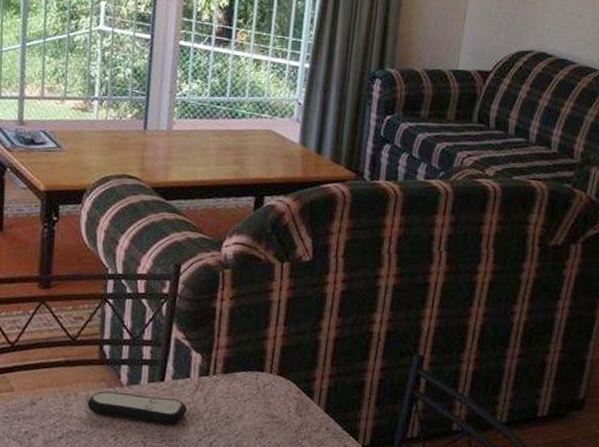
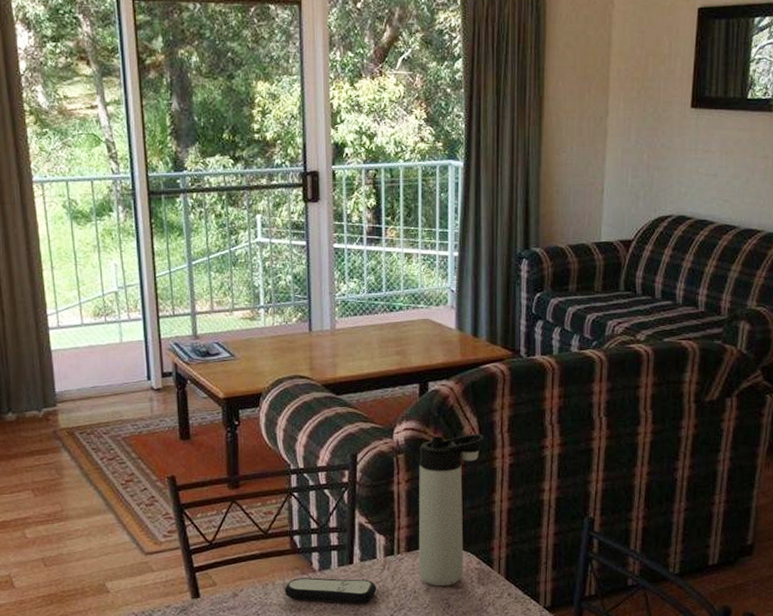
thermos bottle: none [233,253,318,414] -> present [418,434,485,587]

